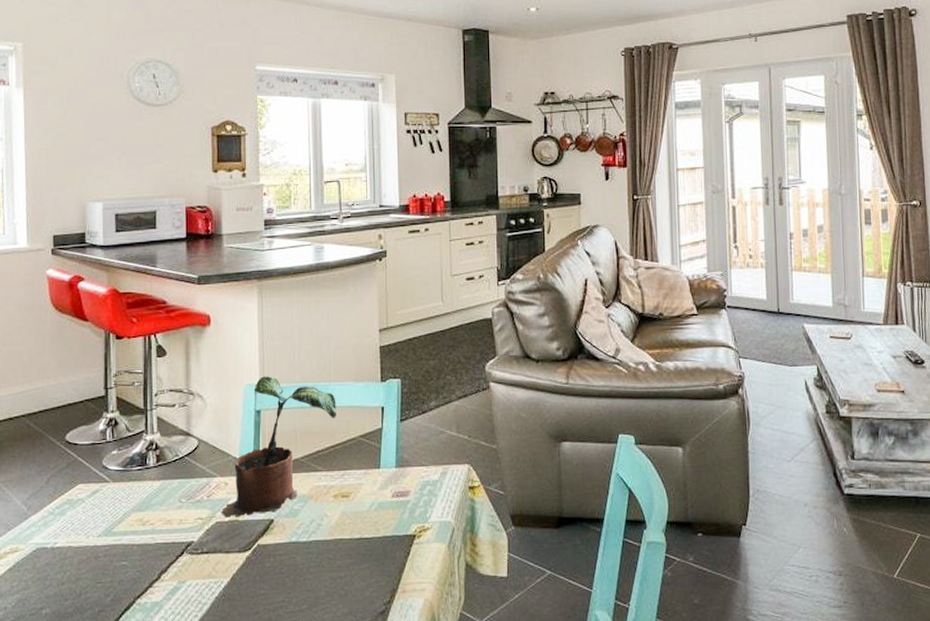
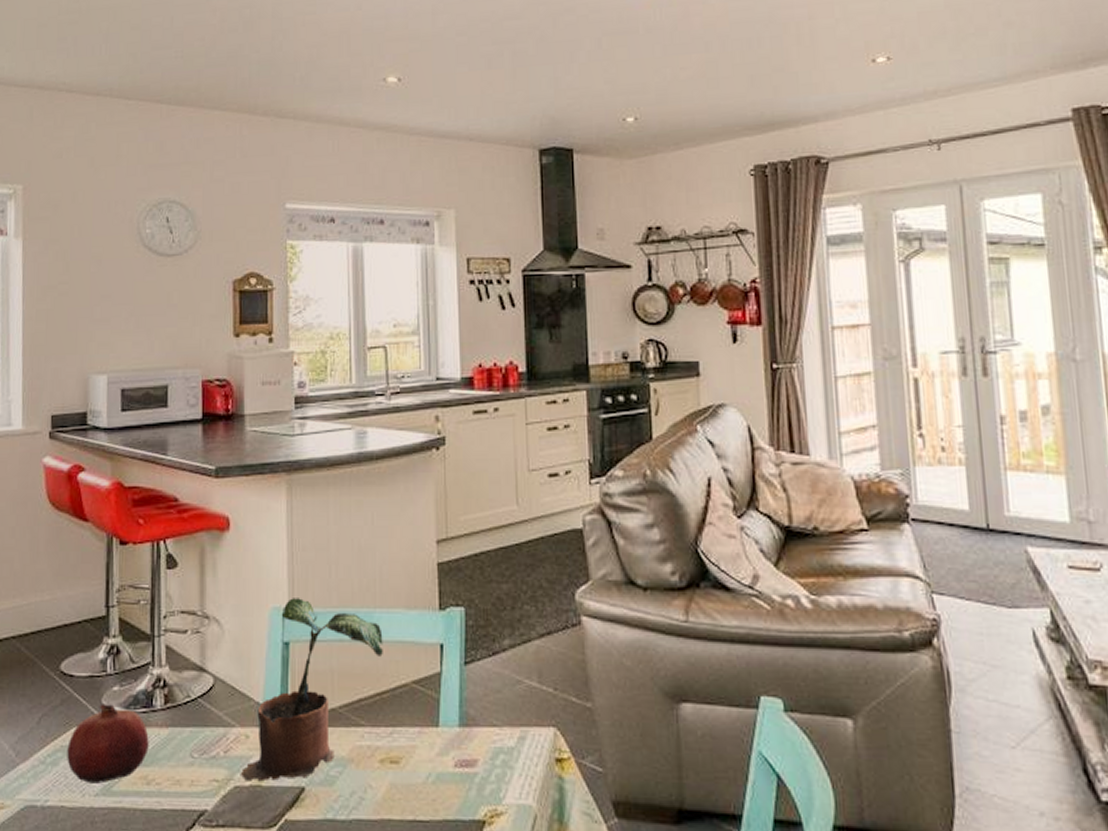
fruit: none [73,464,144,527] -> present [67,704,149,784]

